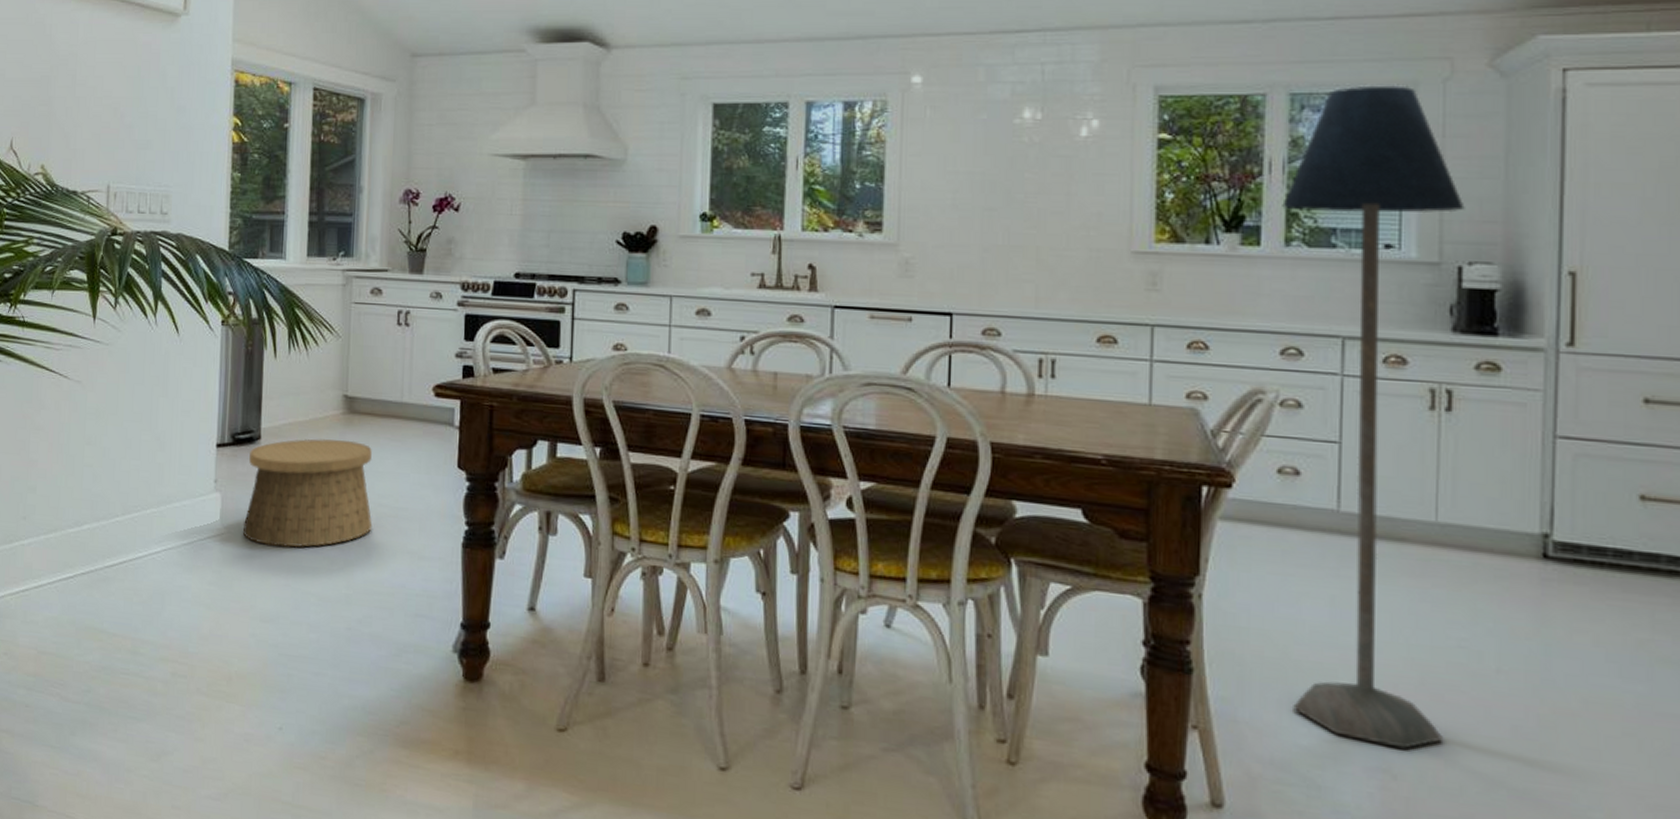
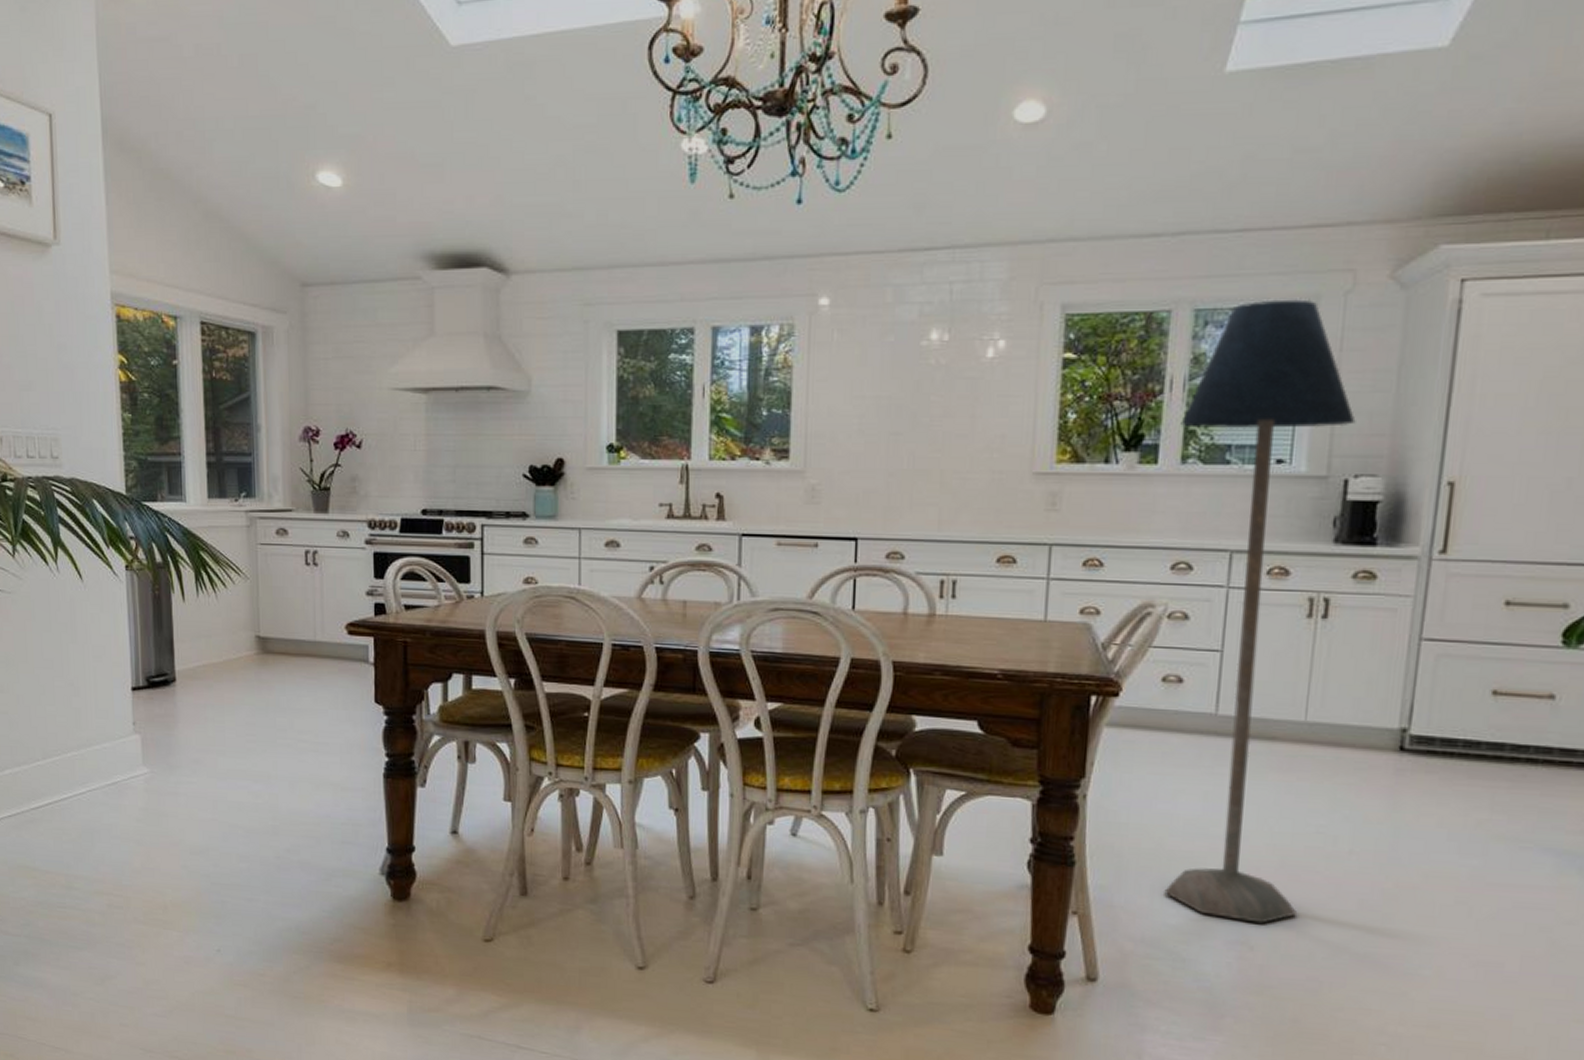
basket: present [242,439,373,548] -> none [165,679,294,784]

